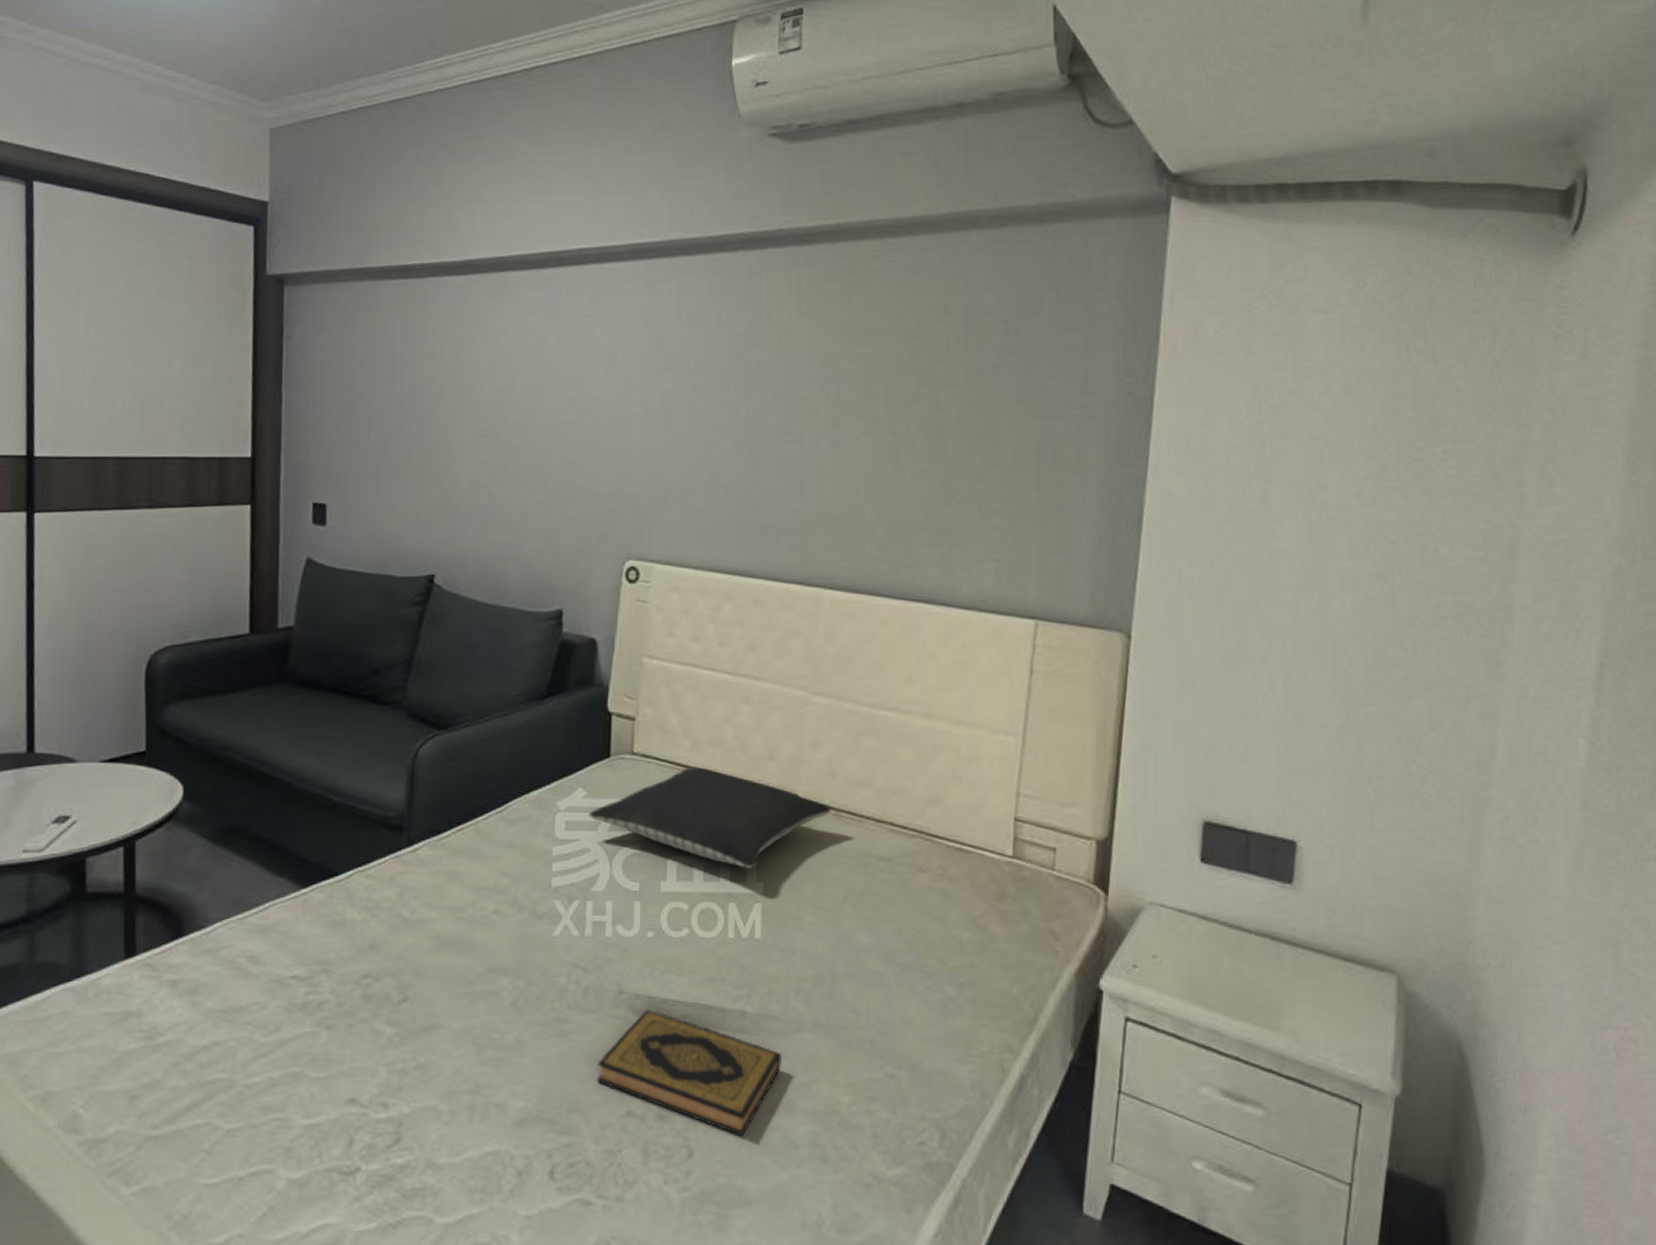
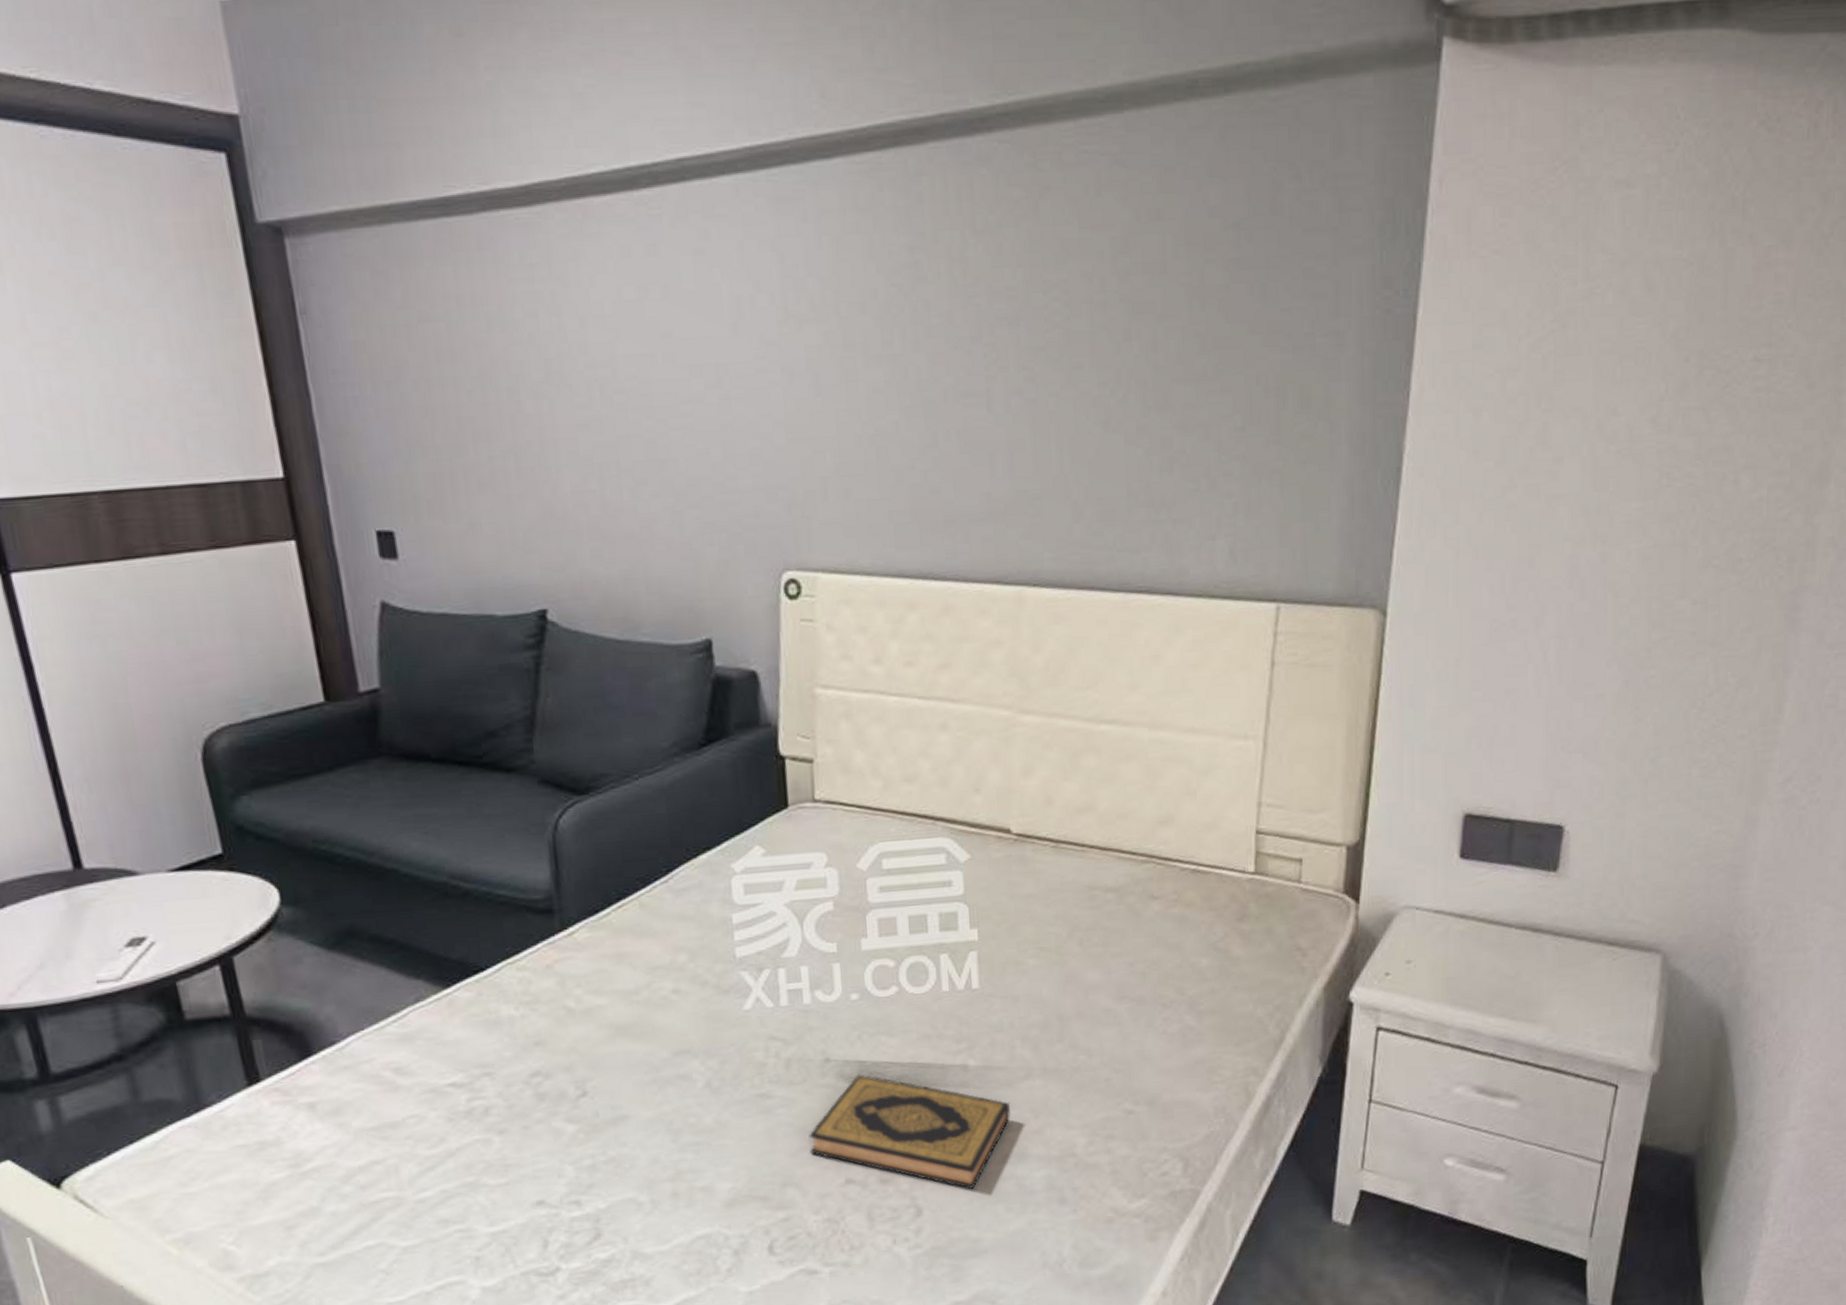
pillow: present [589,767,831,870] -> none [770,808,1049,917]

